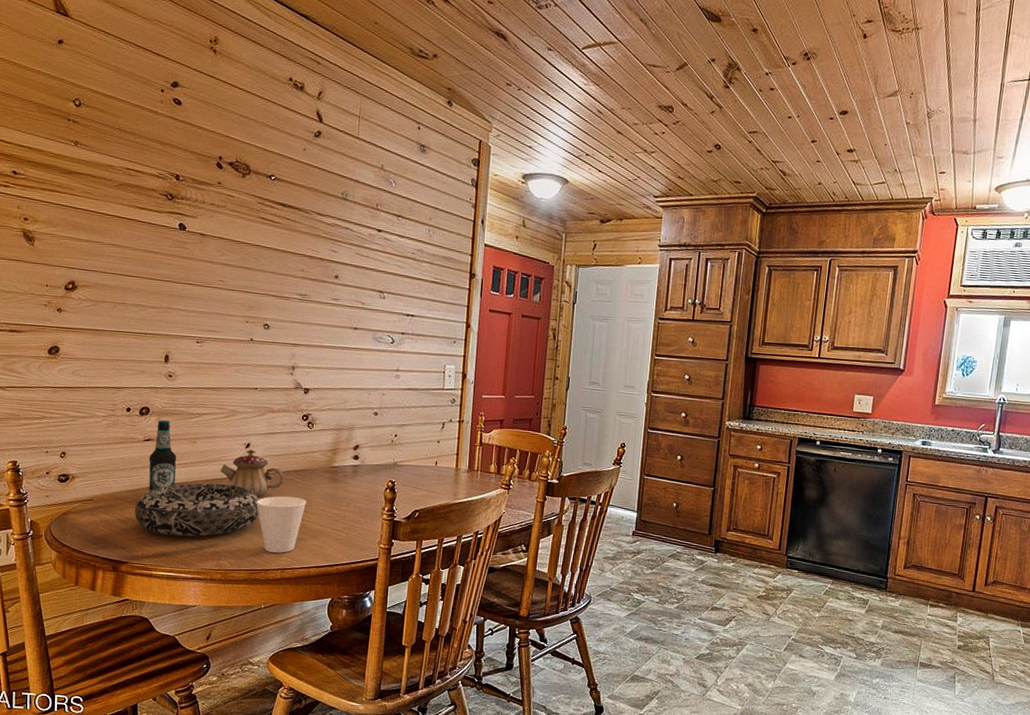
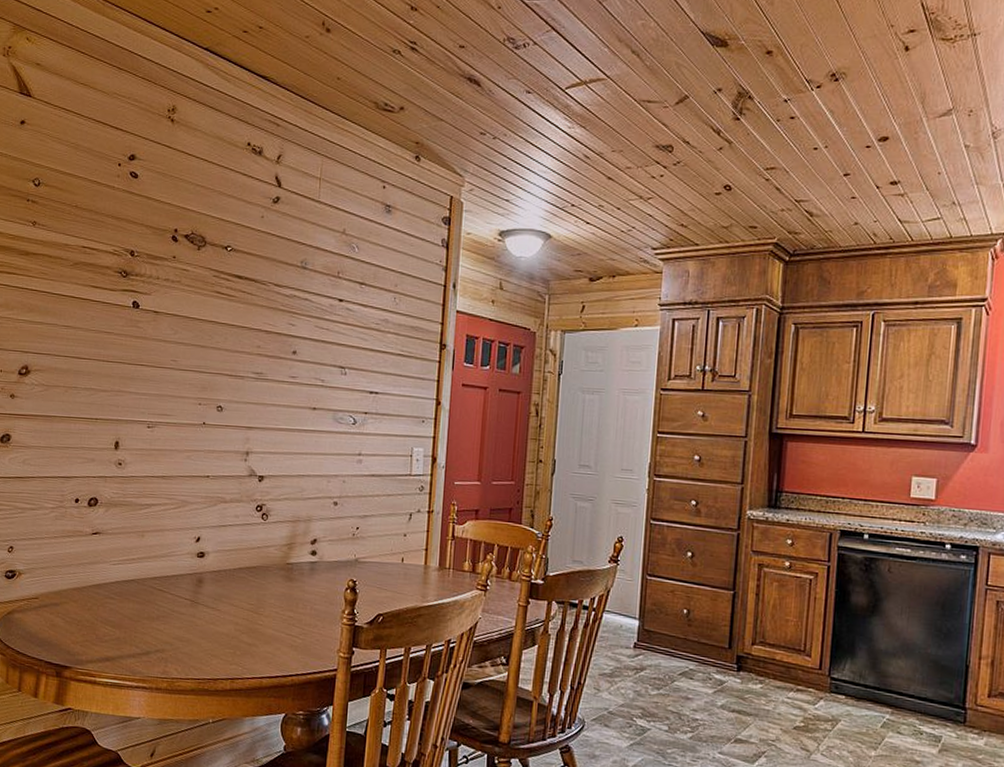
decorative bowl: present [134,483,259,537] -> none [79,580,209,640]
bottle: present [149,419,177,492] -> none [95,511,125,590]
teapot: present [220,449,285,497] -> none [168,544,237,597]
cup: present [256,496,307,553] -> none [205,596,260,661]

